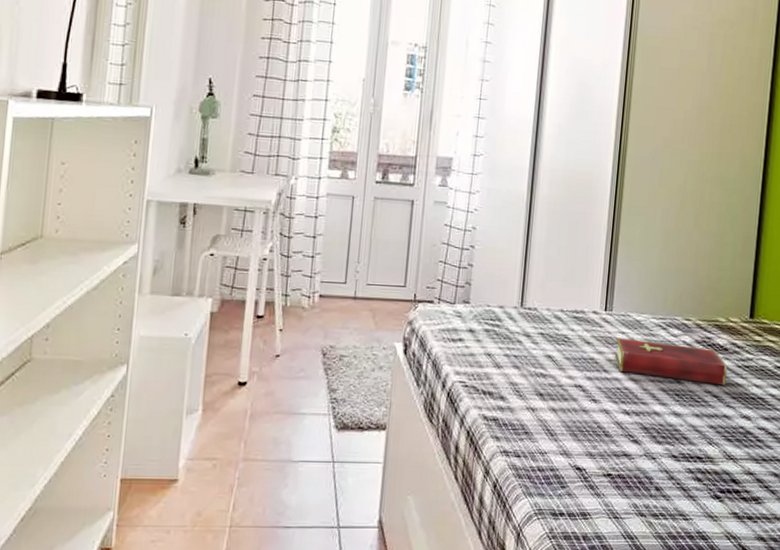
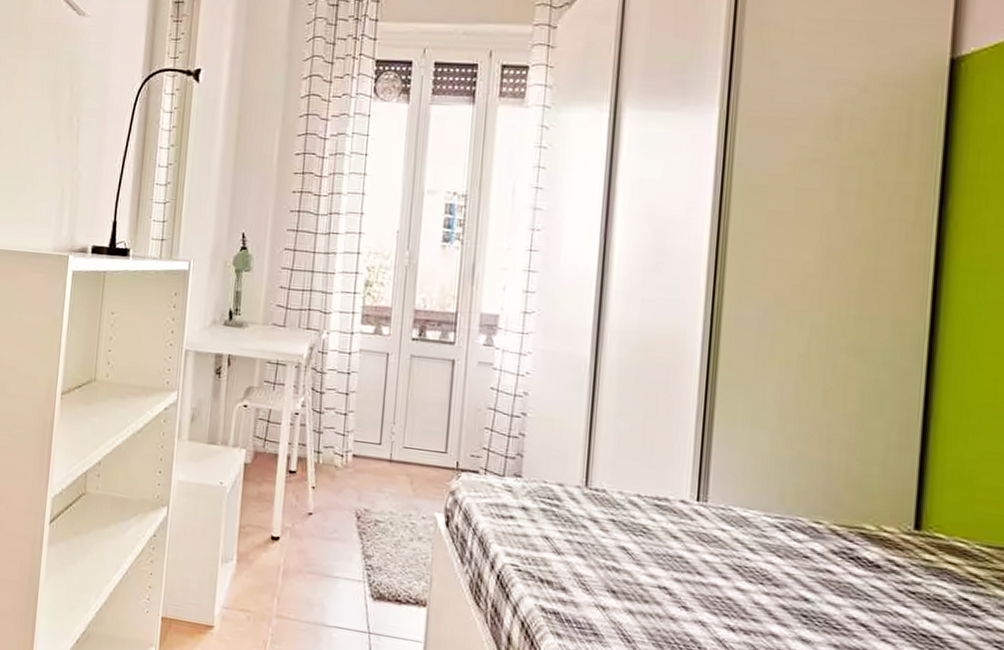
hardcover book: present [614,337,728,385] -> none [711,534,881,613]

